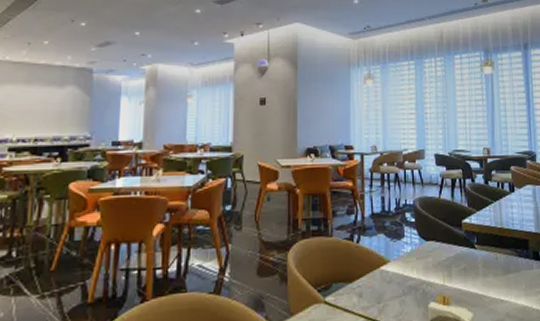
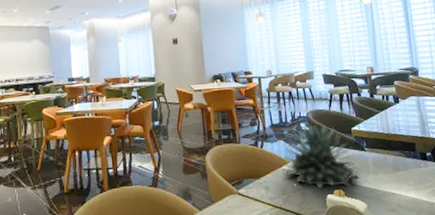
succulent plant: none [381,215,468,295] -> present [283,125,360,189]

